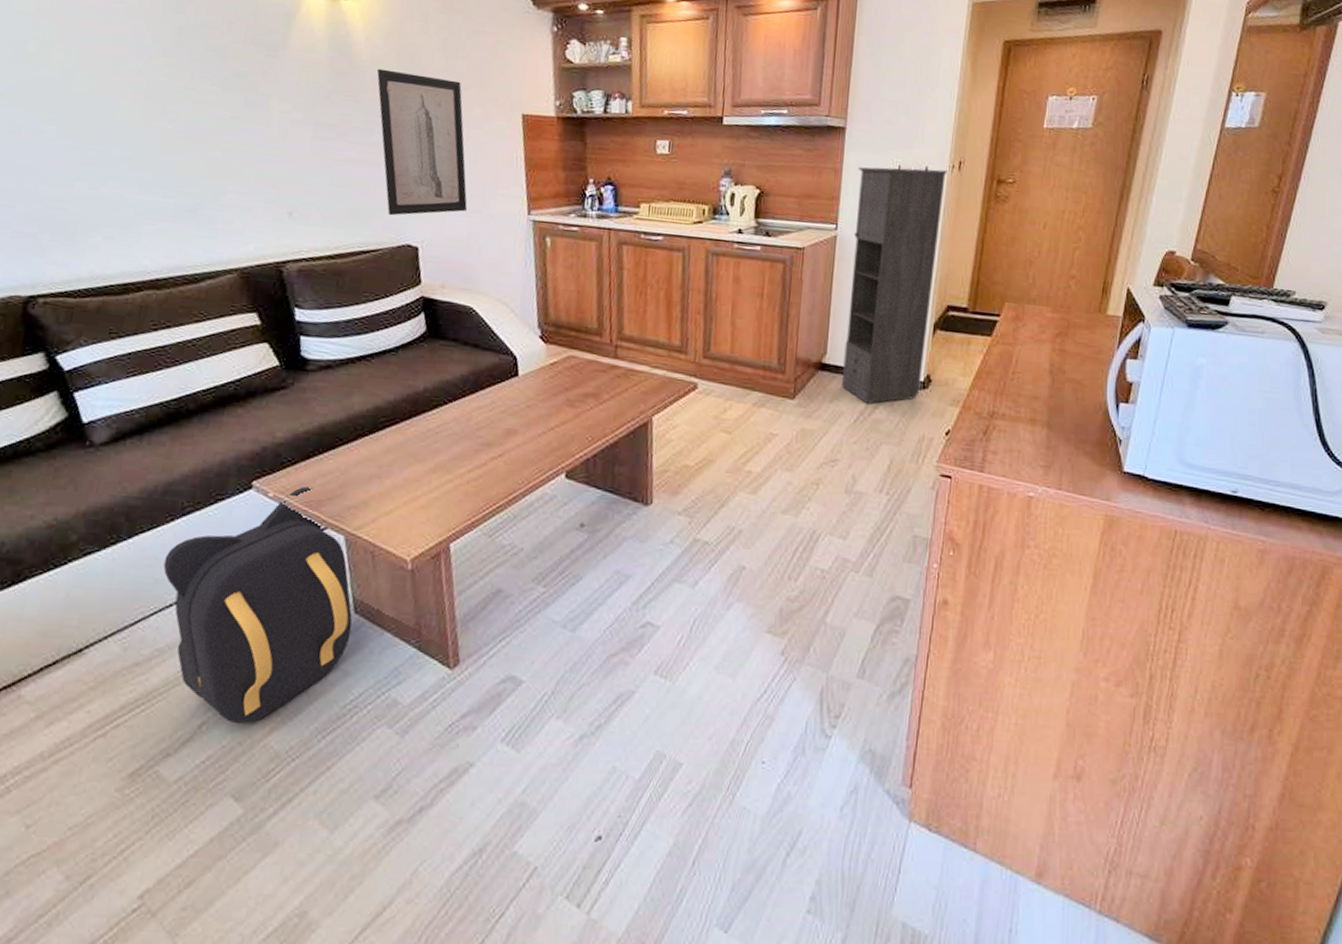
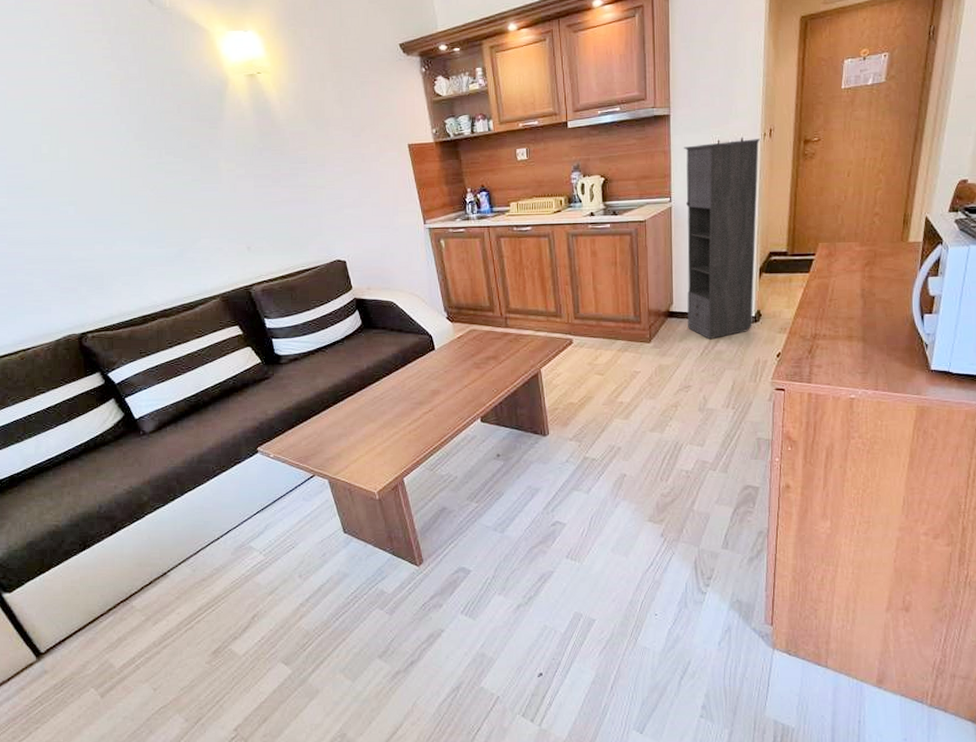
backpack: present [163,487,353,725] -> none [208,448,344,615]
wall art: present [376,68,468,216] -> none [292,124,377,239]

